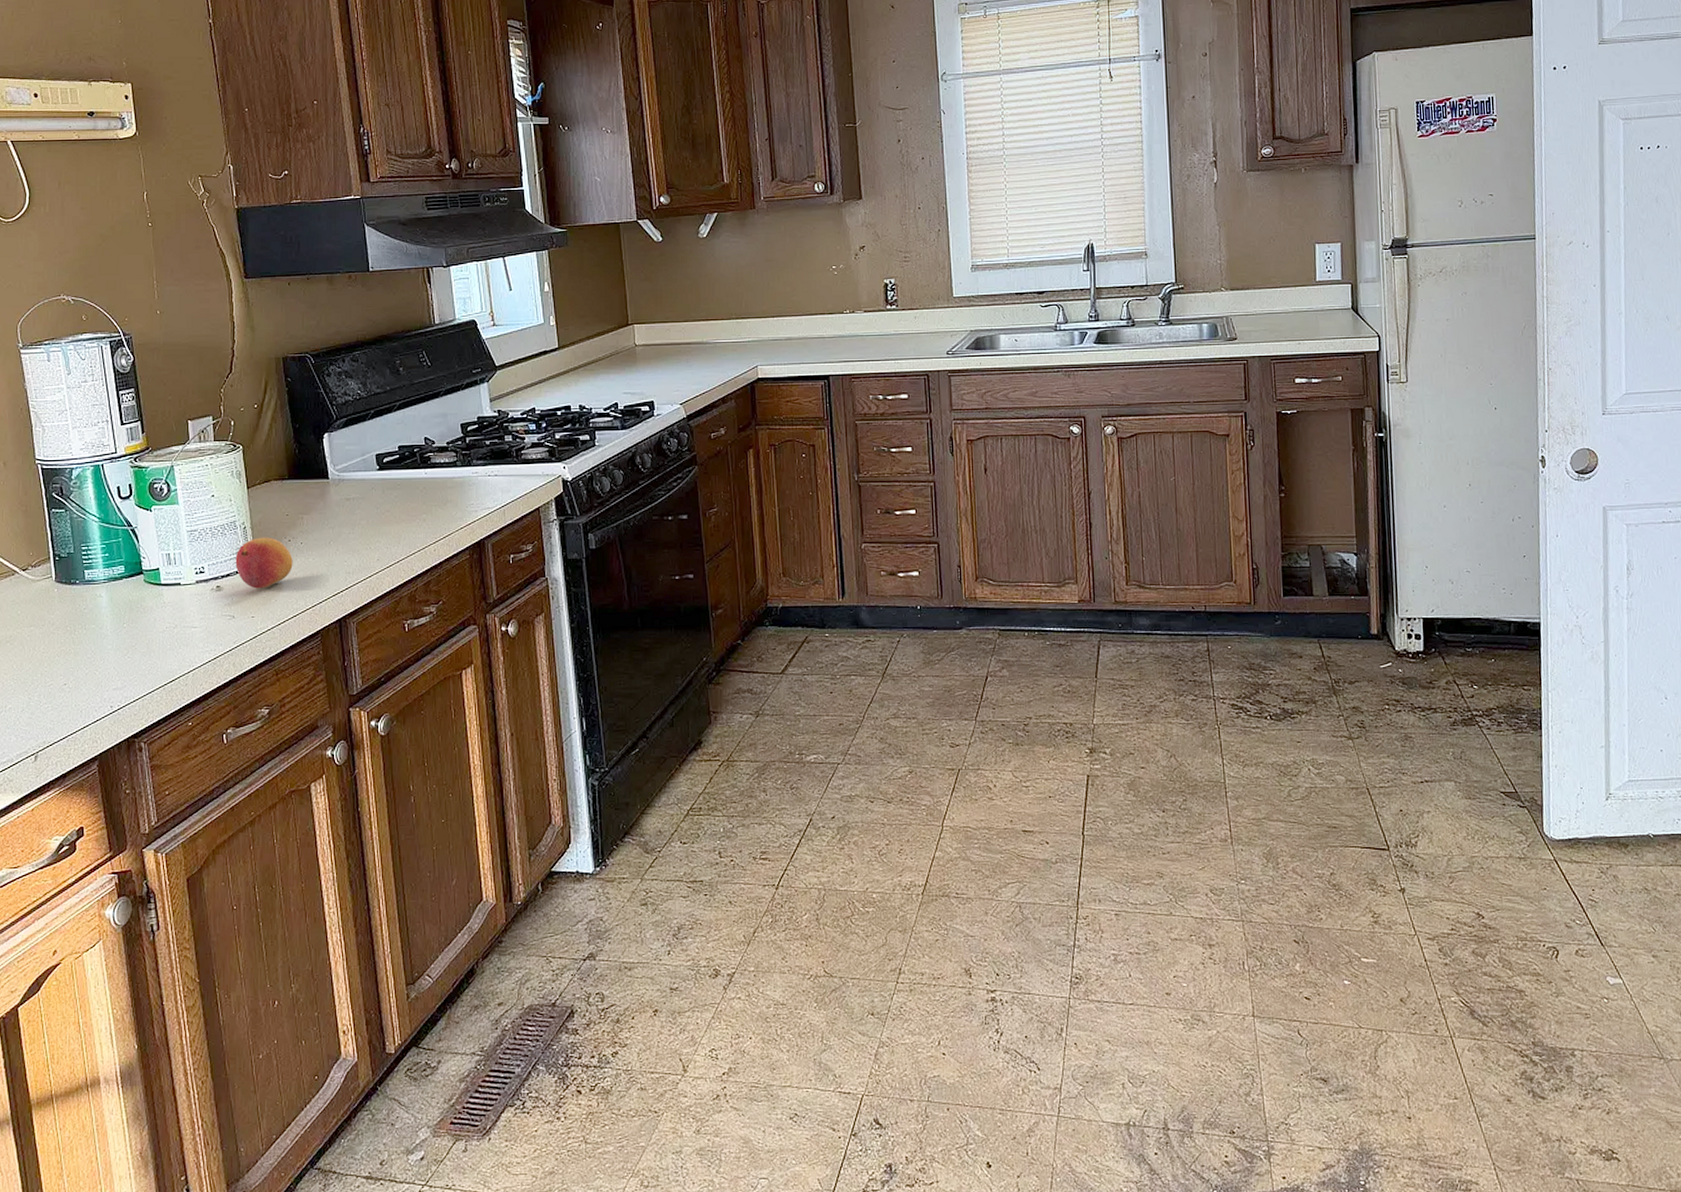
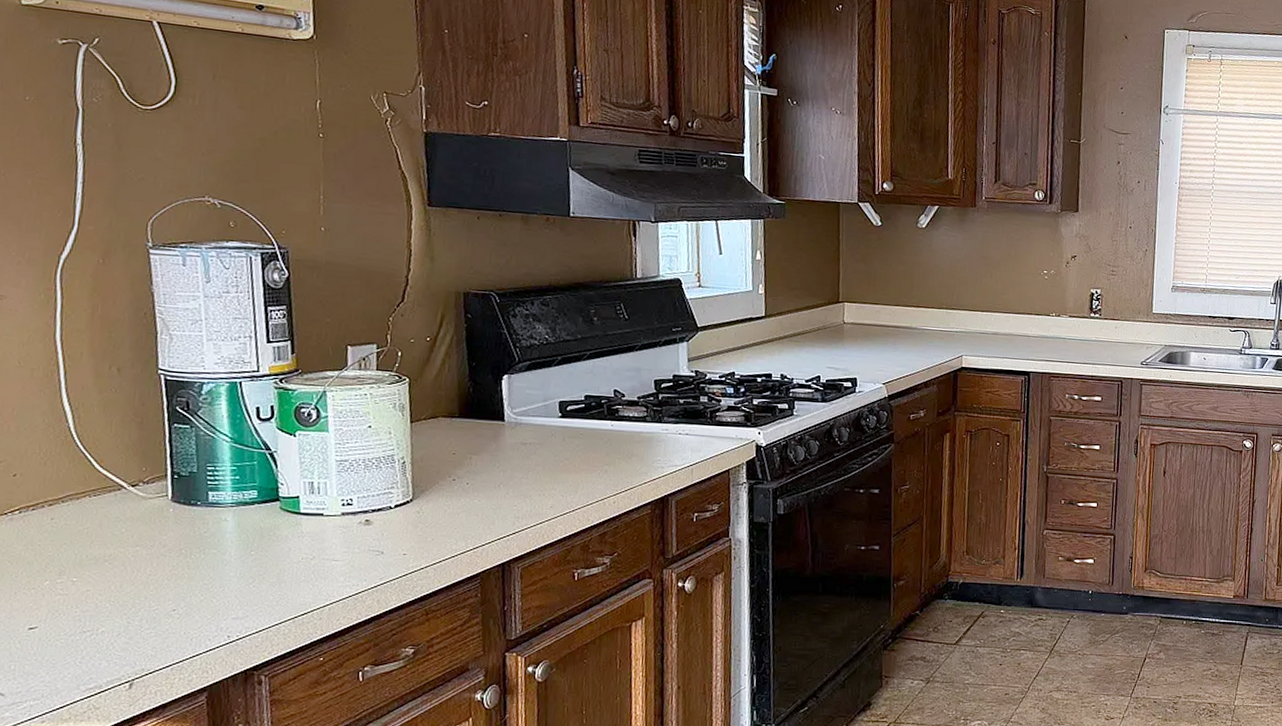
fruit: present [235,537,293,589] -> none [389,473,457,526]

